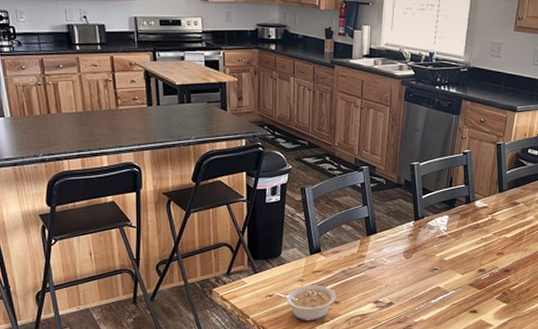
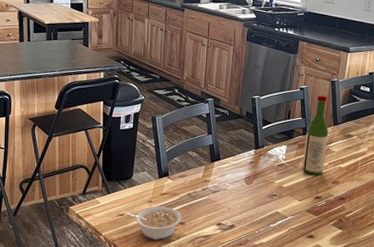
wine bottle: none [465,159,493,247] -> present [302,94,329,175]

